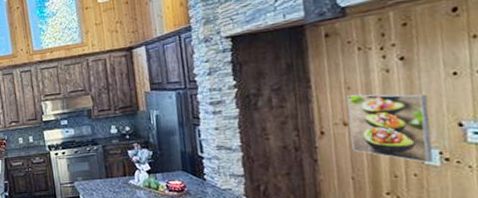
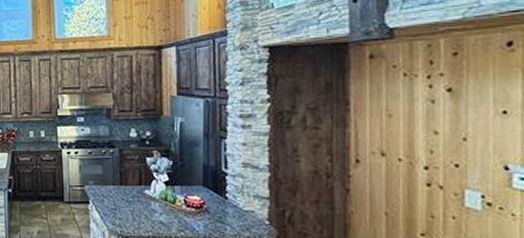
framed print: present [347,94,433,163] -> none [386,122,475,206]

